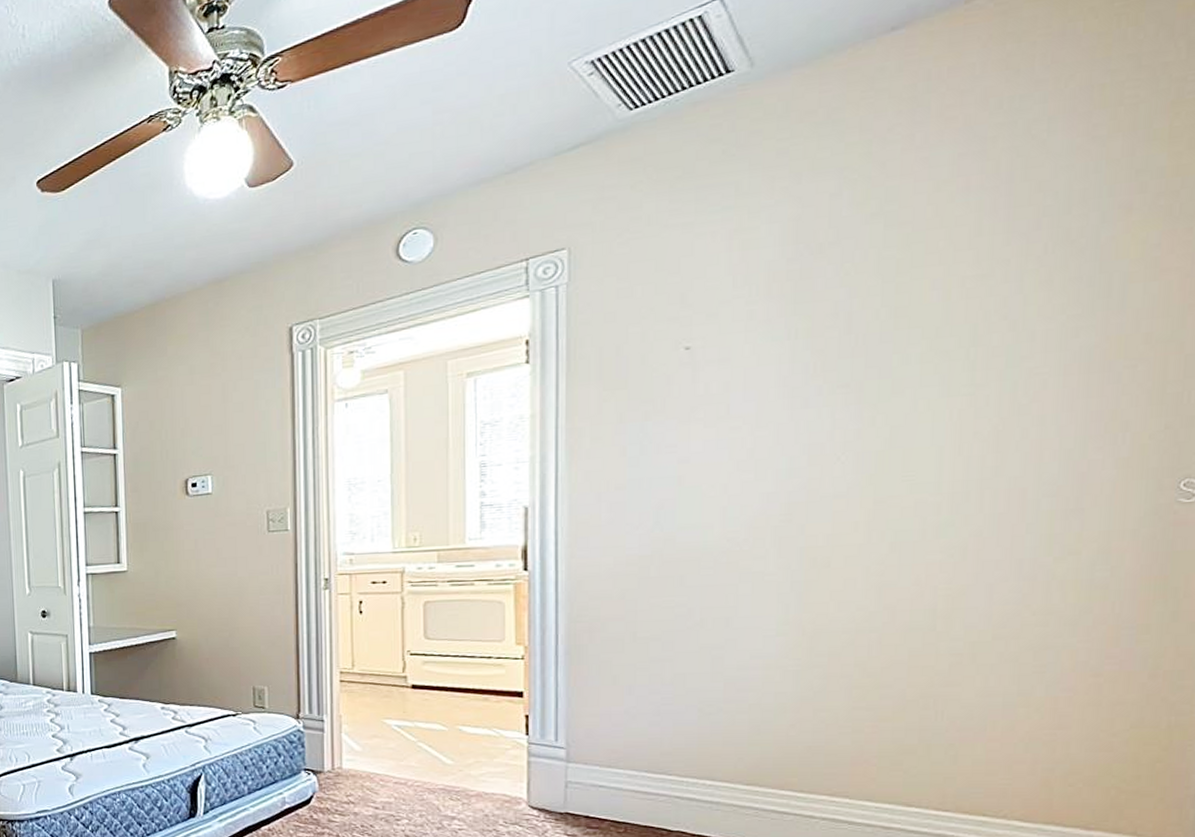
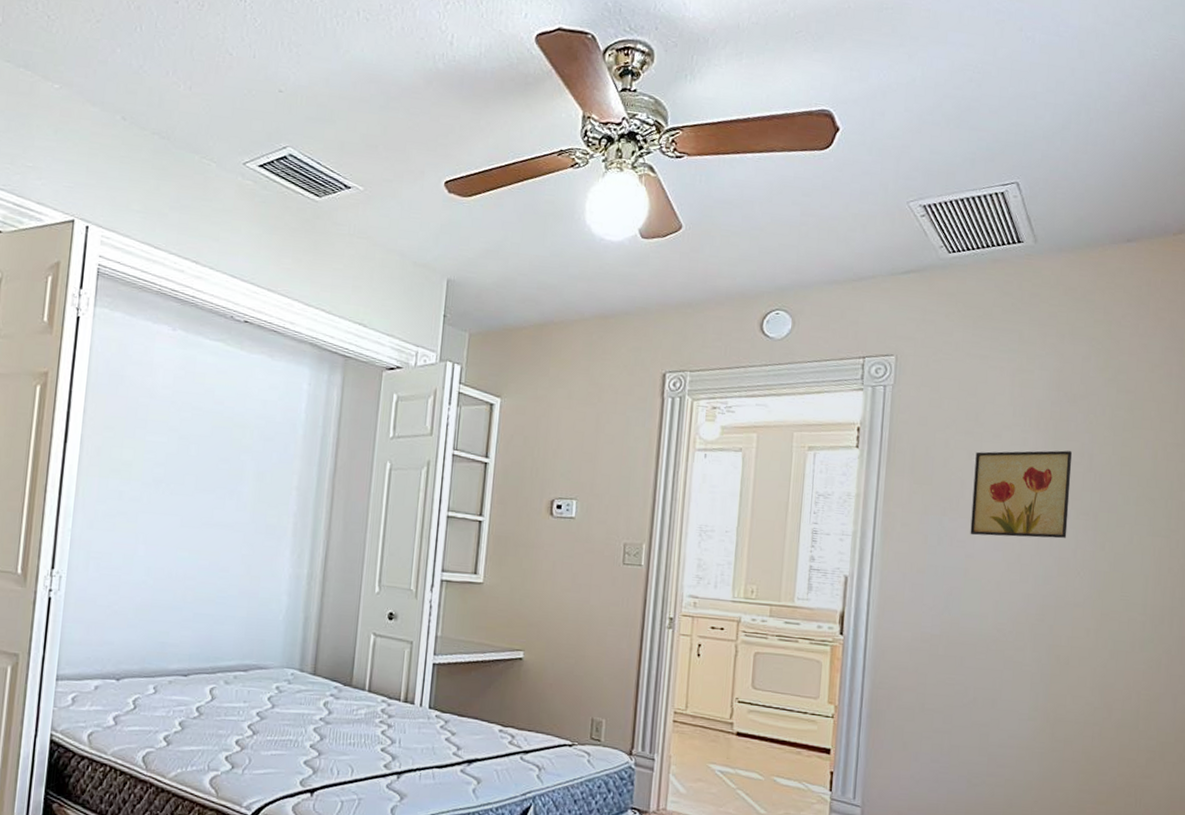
wall art: none [682,314,822,437] -> present [970,450,1072,539]

